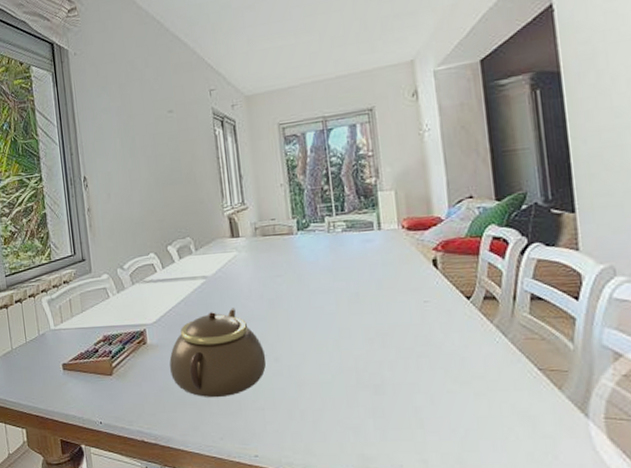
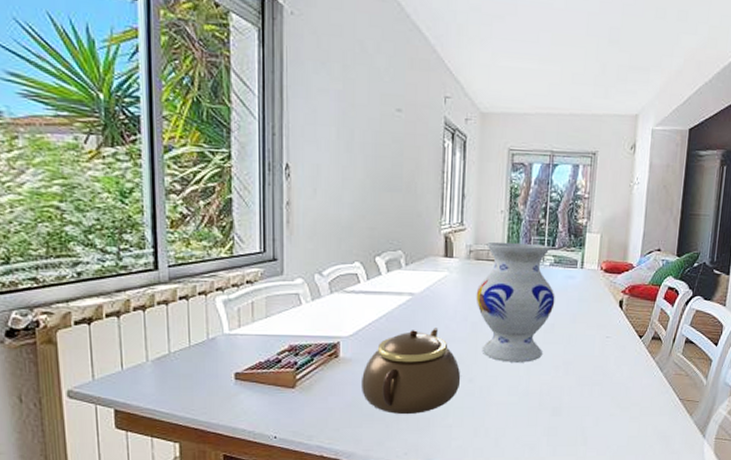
vase: none [268,211,355,338] -> present [476,242,555,363]

